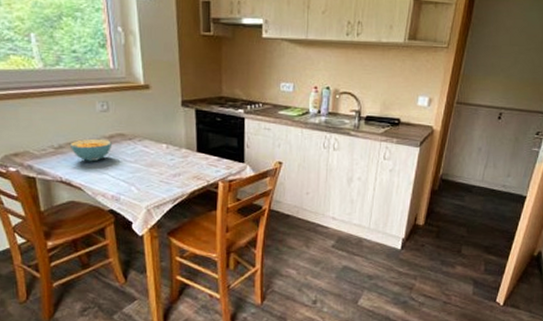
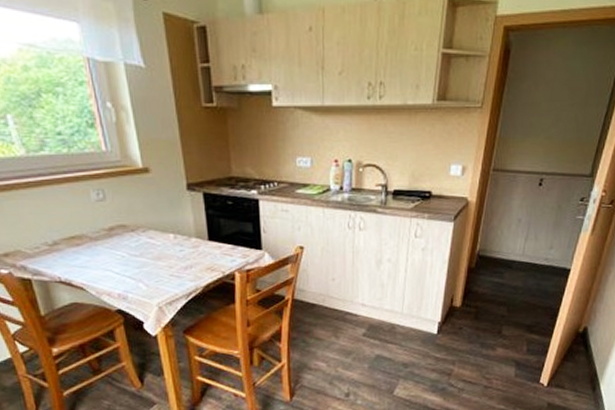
cereal bowl: present [69,138,111,162] -> none [65,232,113,259]

